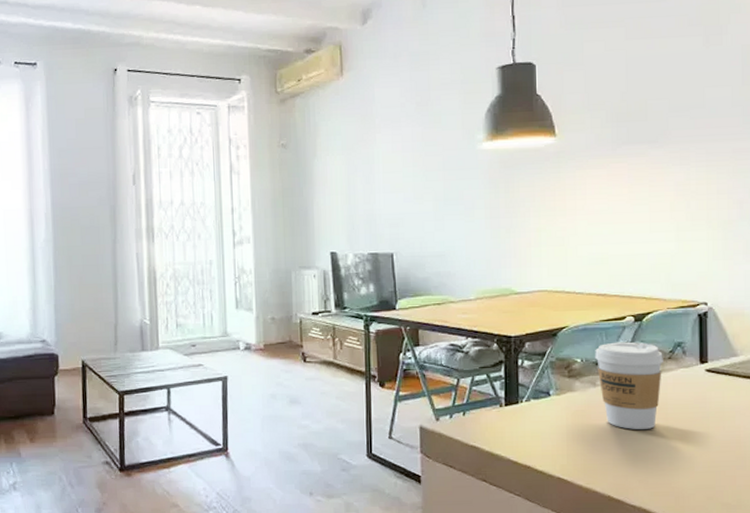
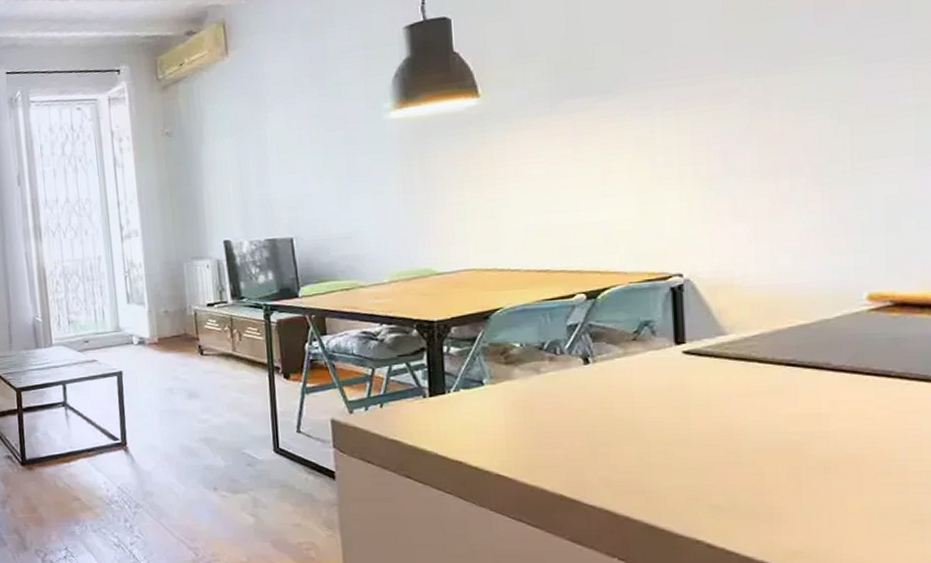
coffee cup: present [595,341,663,429] -> none [537,322,626,421]

